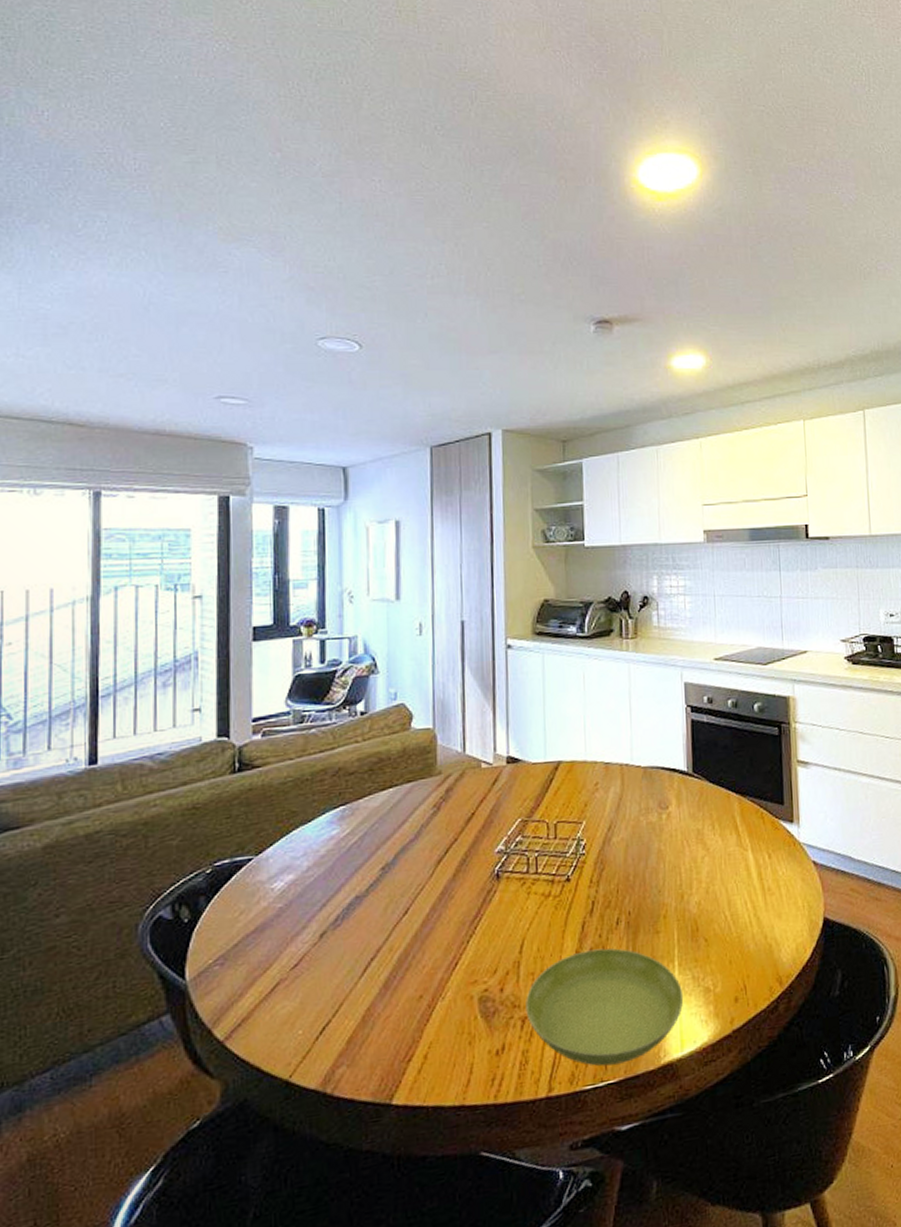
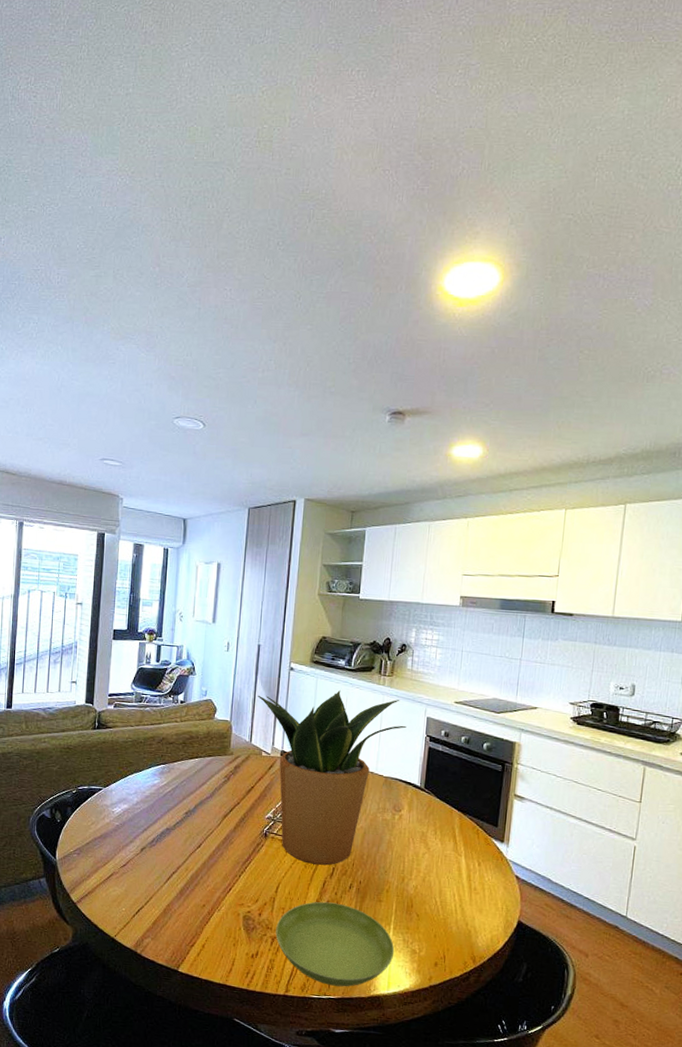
potted plant: none [468,664,661,903] -> present [258,689,407,866]

